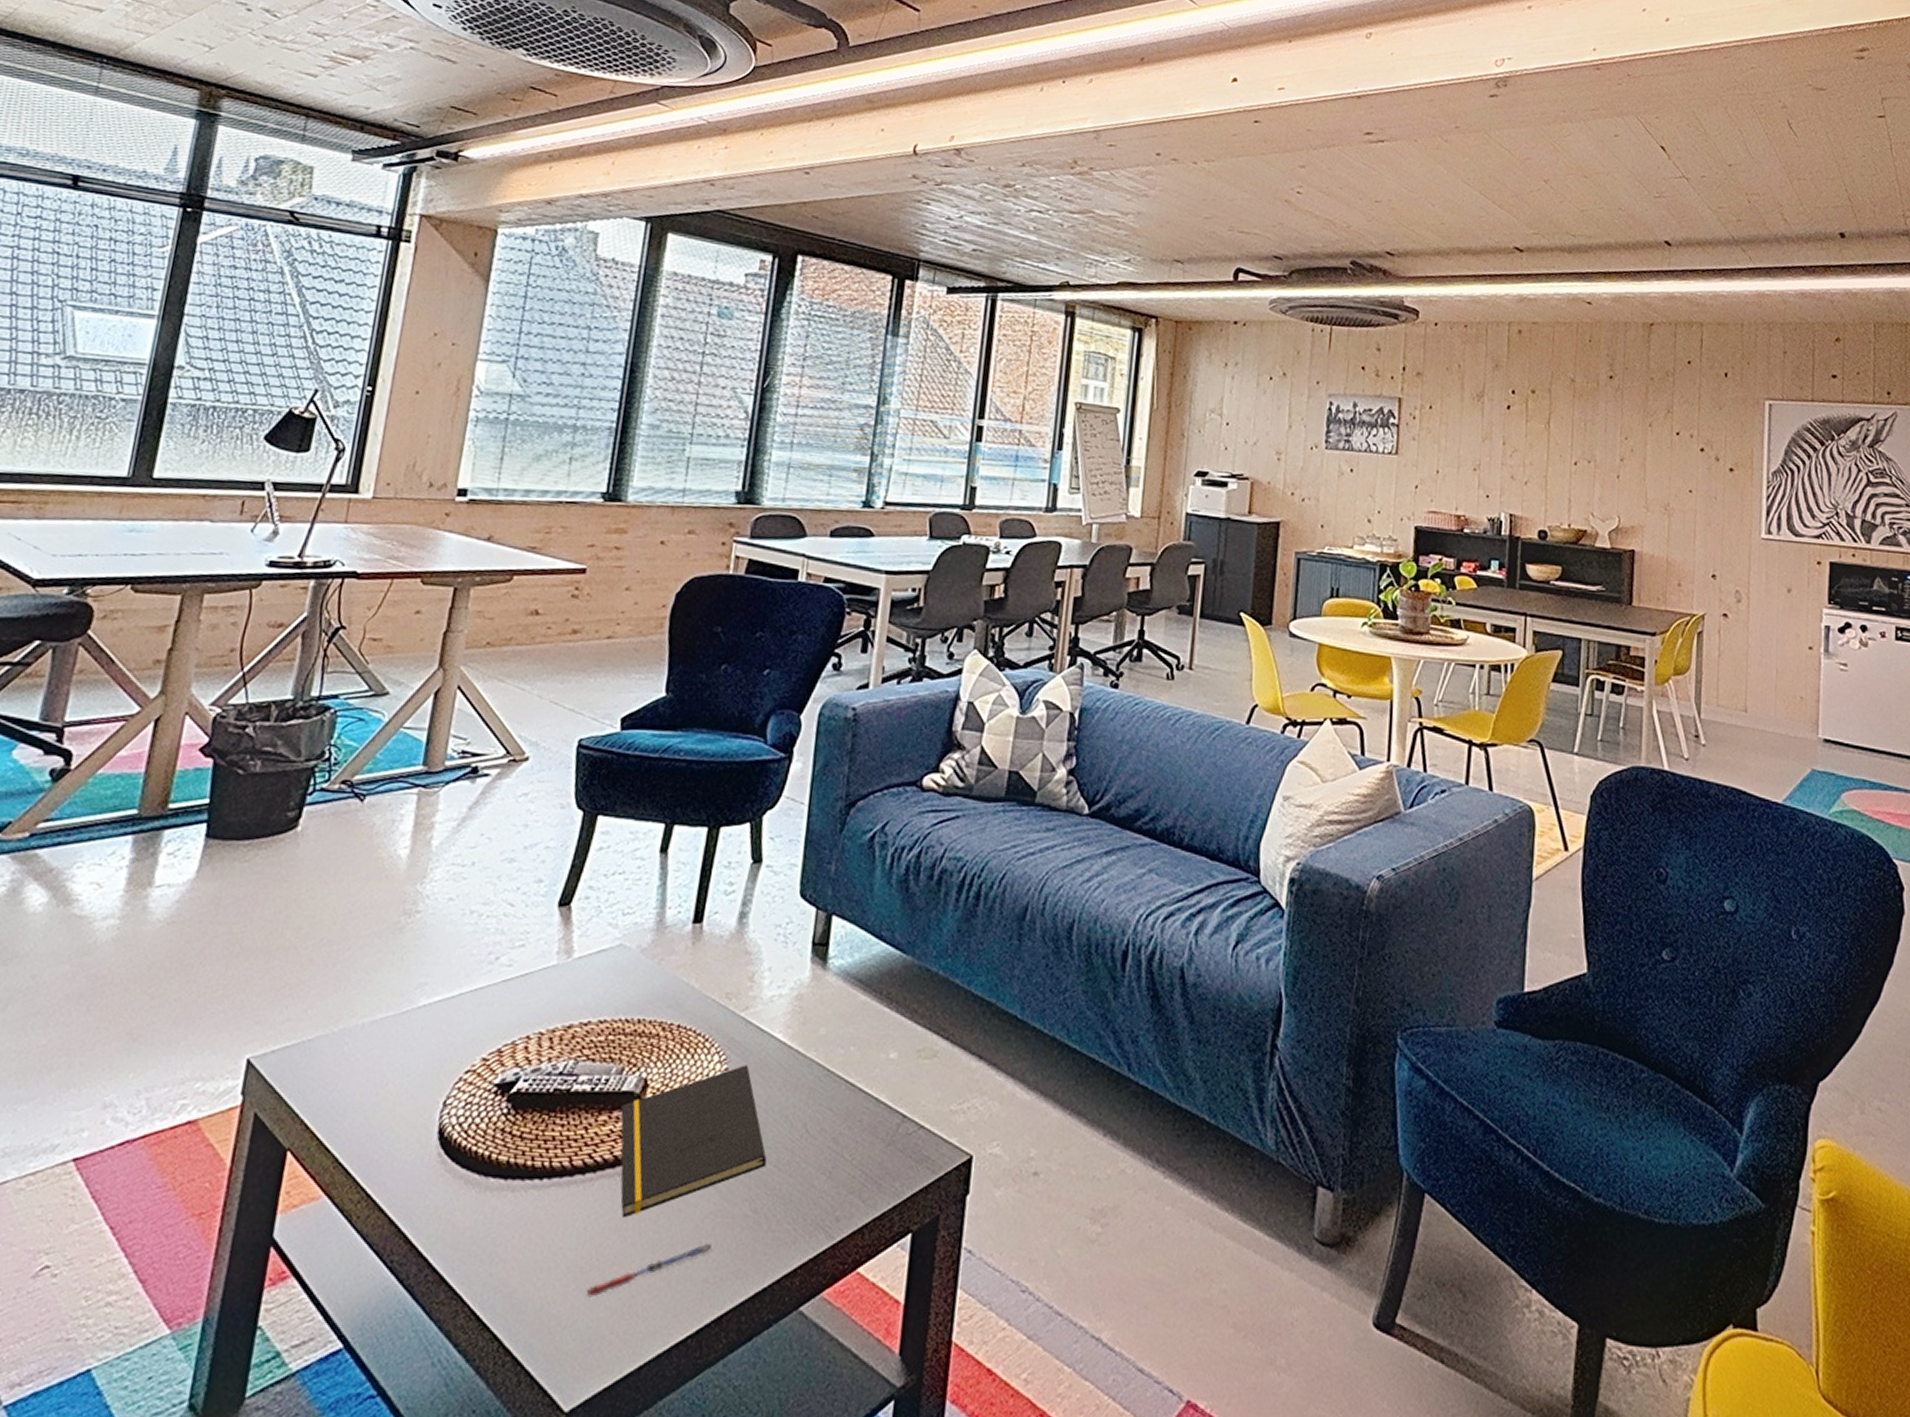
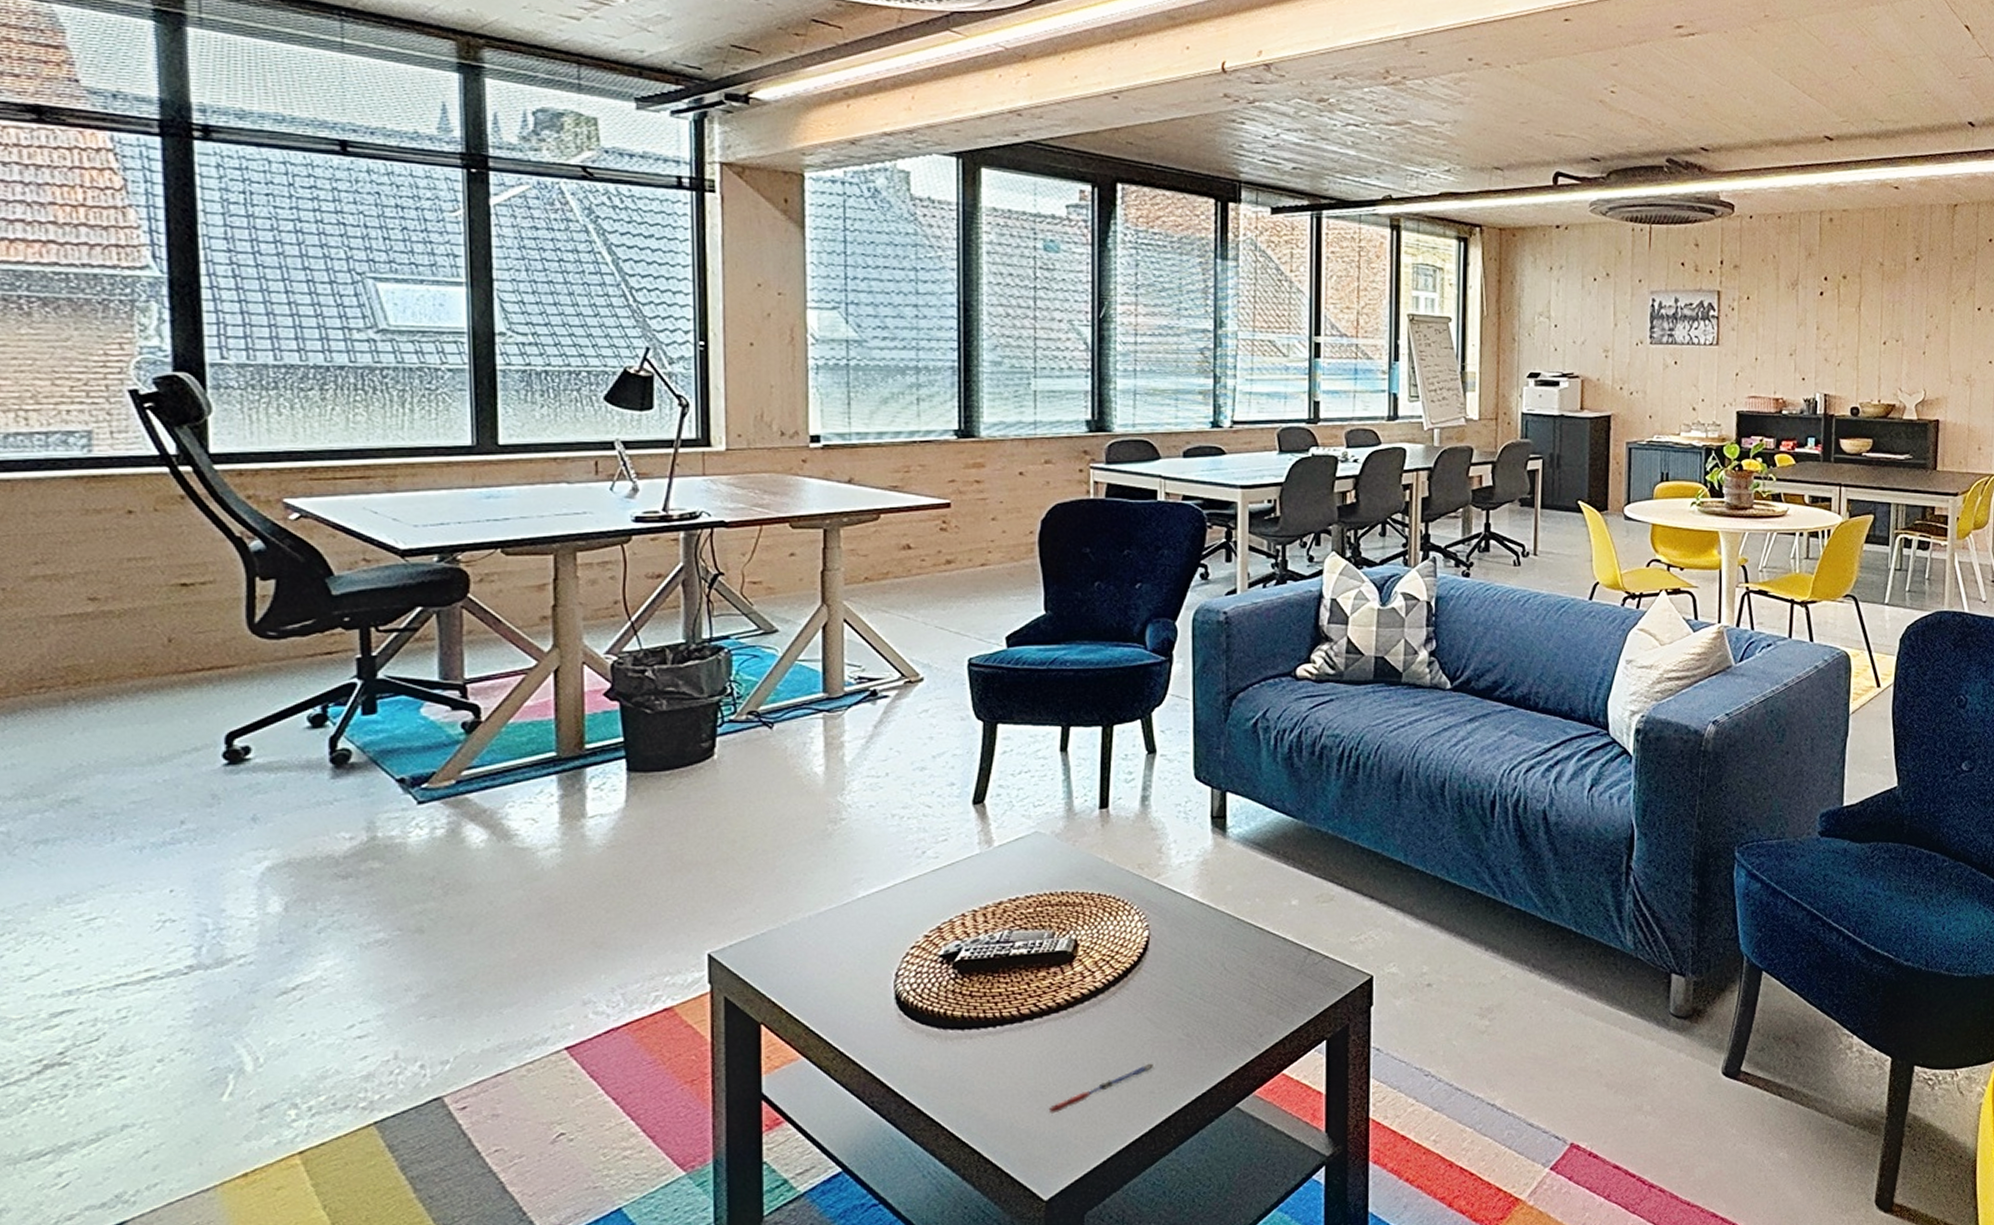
notepad: present [620,1065,767,1218] -> none [1057,921,1192,1051]

